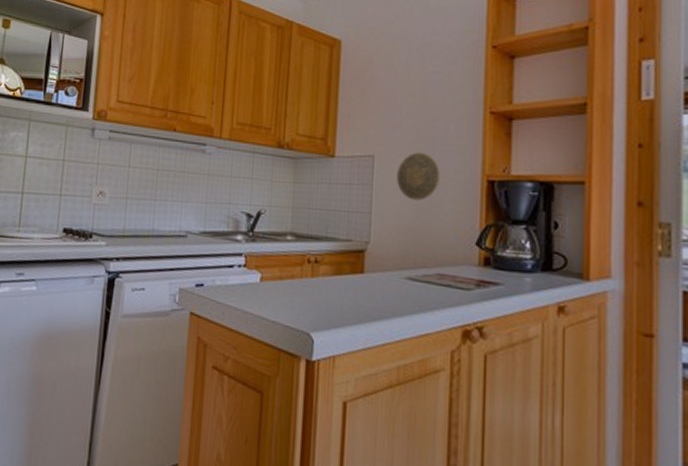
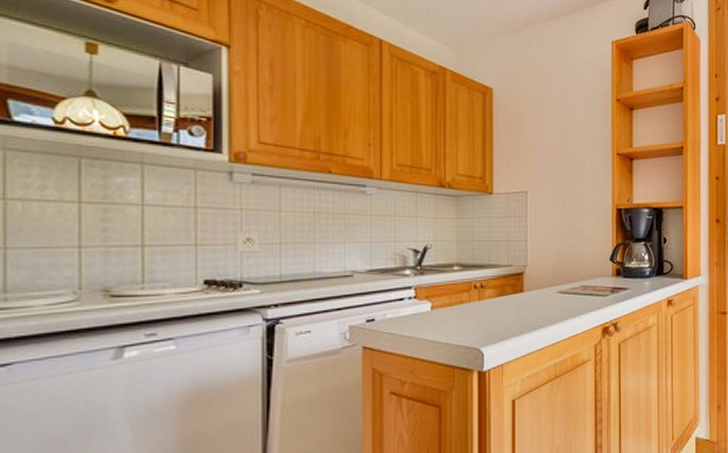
decorative plate: present [397,152,439,201] -> none [547,187,580,228]

